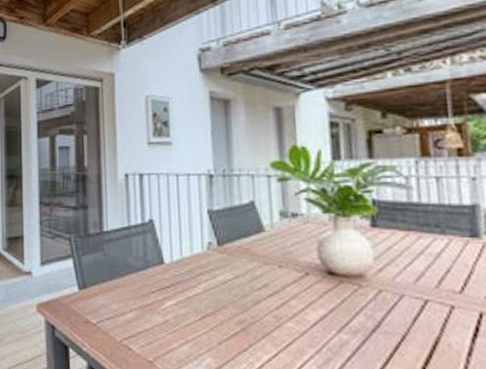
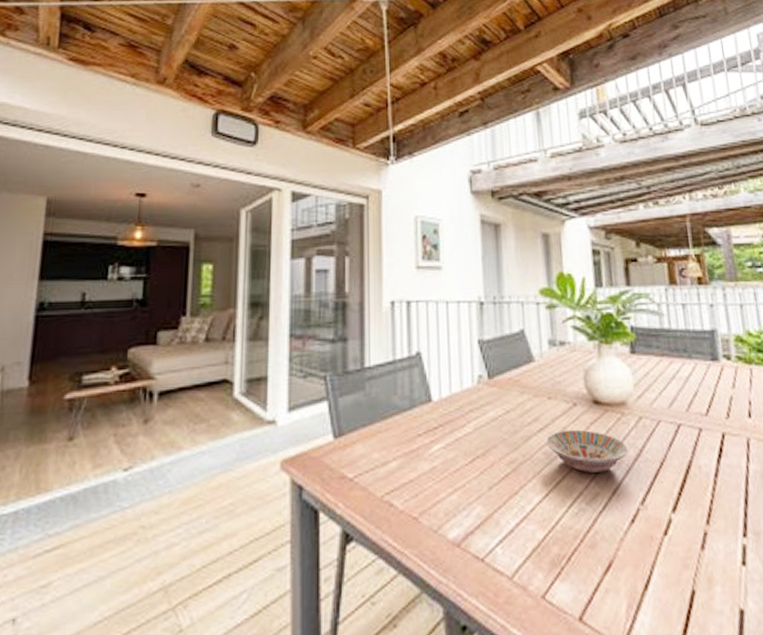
bowl: none [275,297,366,339] -> present [545,429,629,473]

